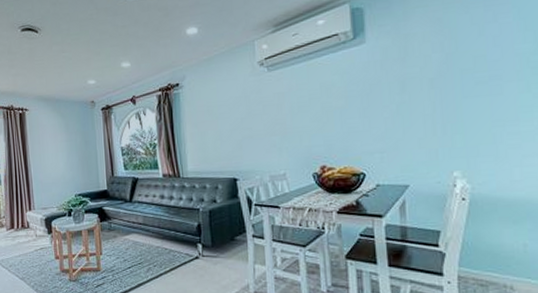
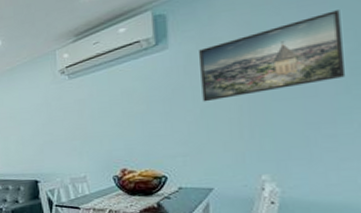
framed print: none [395,11,527,98] -> present [199,10,346,102]

